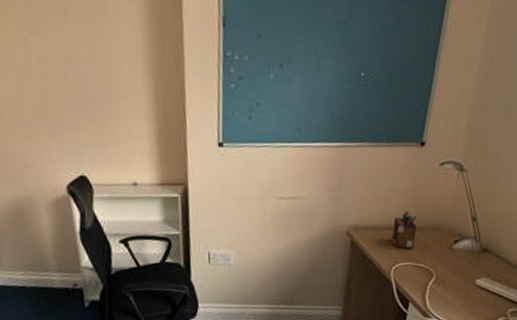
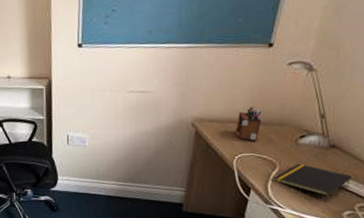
notepad: none [430,270,504,304] -> present [273,163,353,196]

